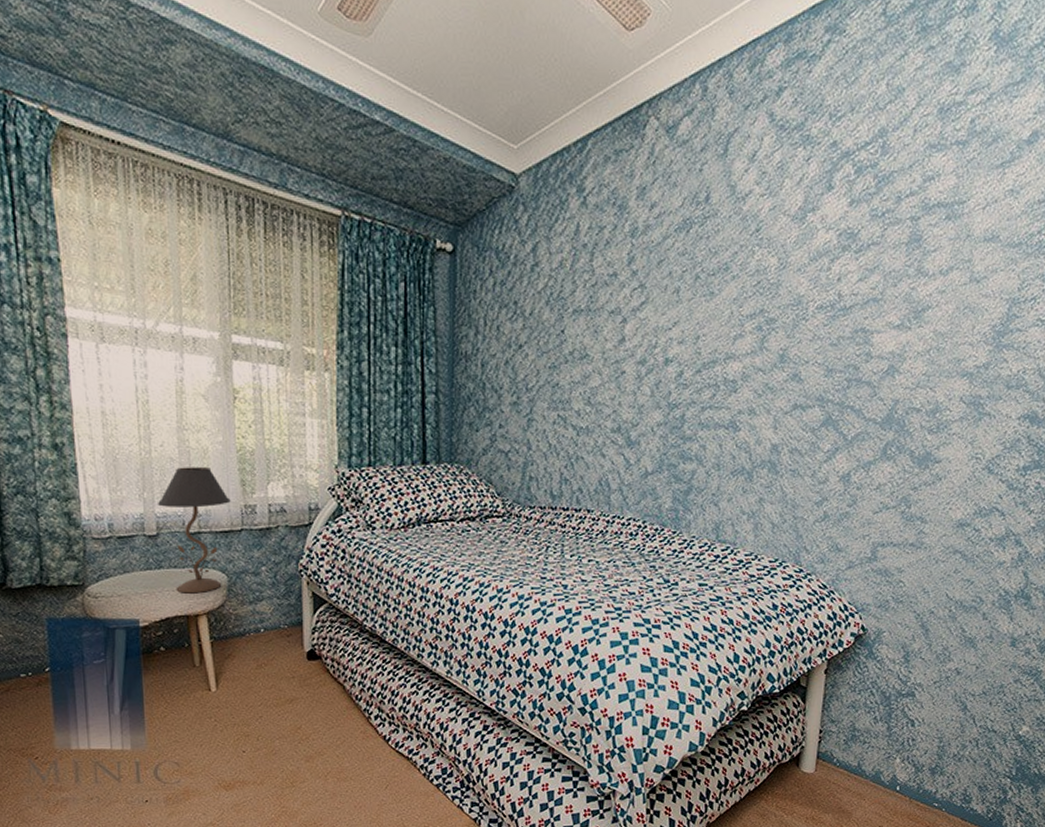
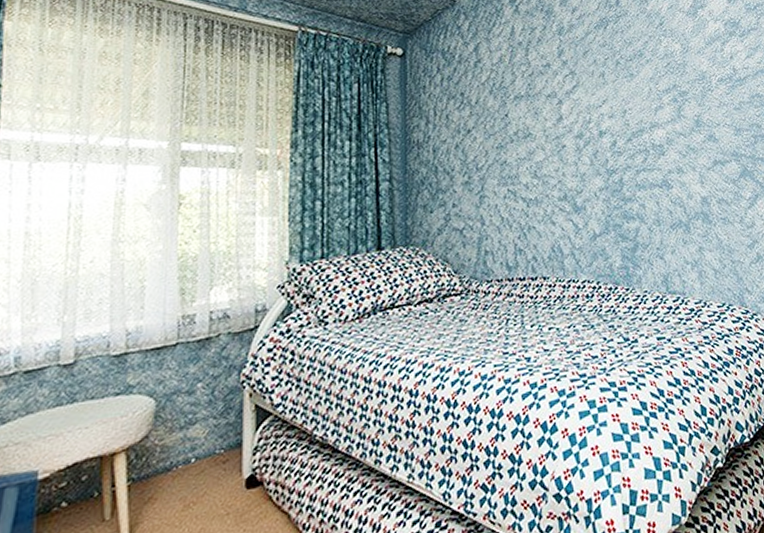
table lamp: present [158,467,231,594] -> none [80,279,167,430]

